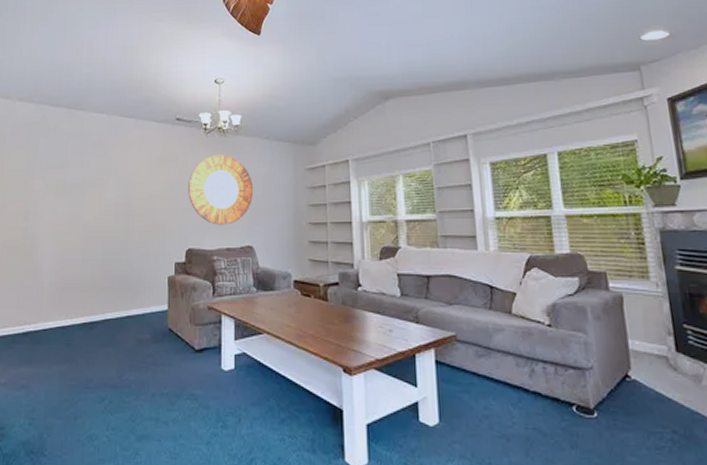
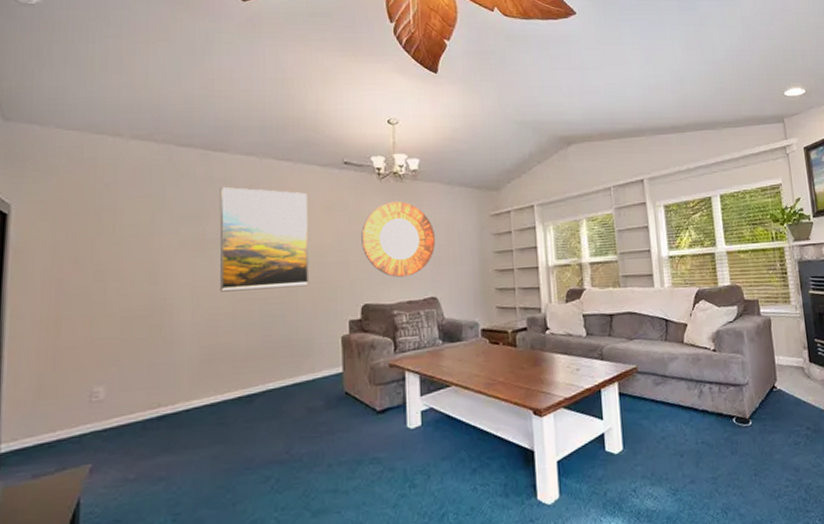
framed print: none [74,139,145,230] -> present [219,186,310,292]

